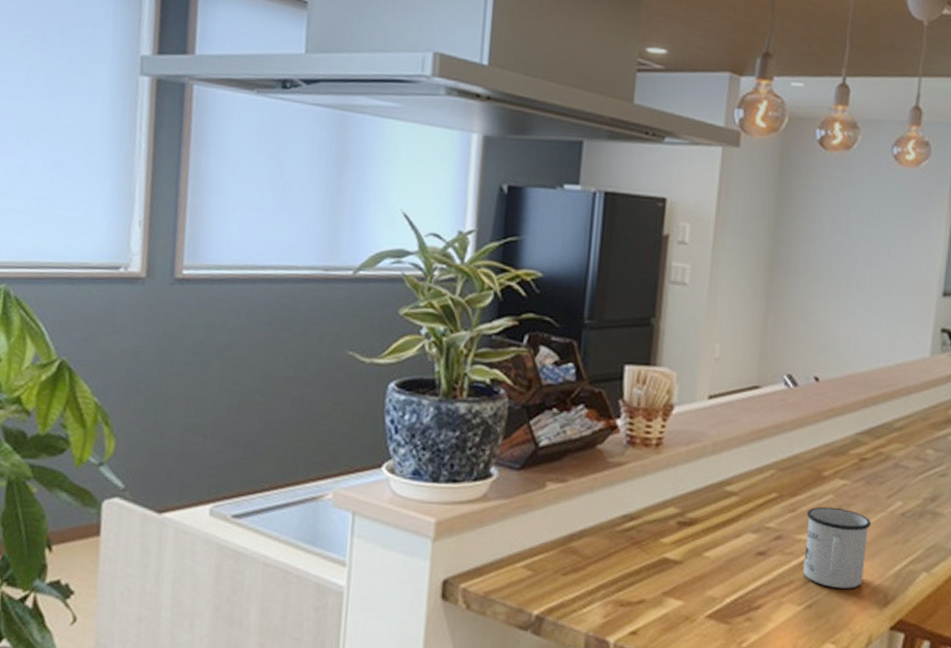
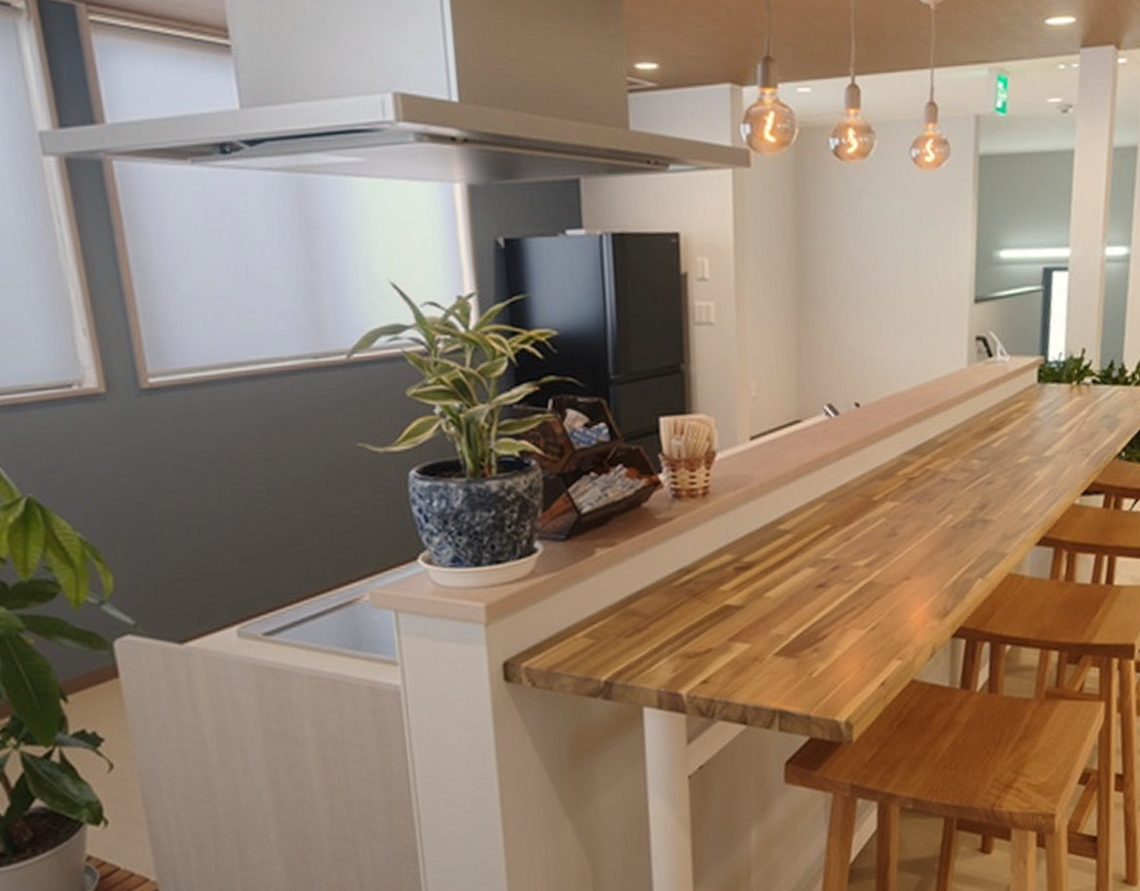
mug: present [803,506,871,589] -> none [861,529,925,608]

